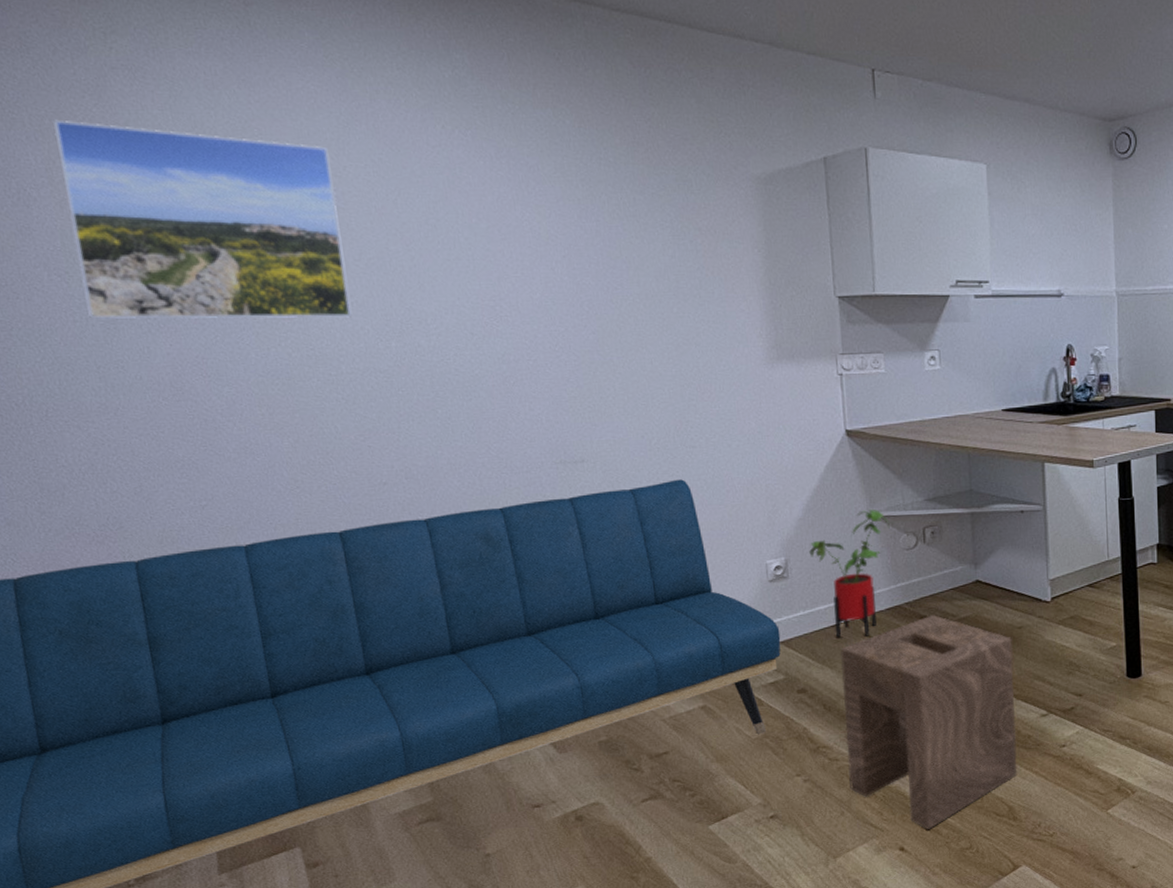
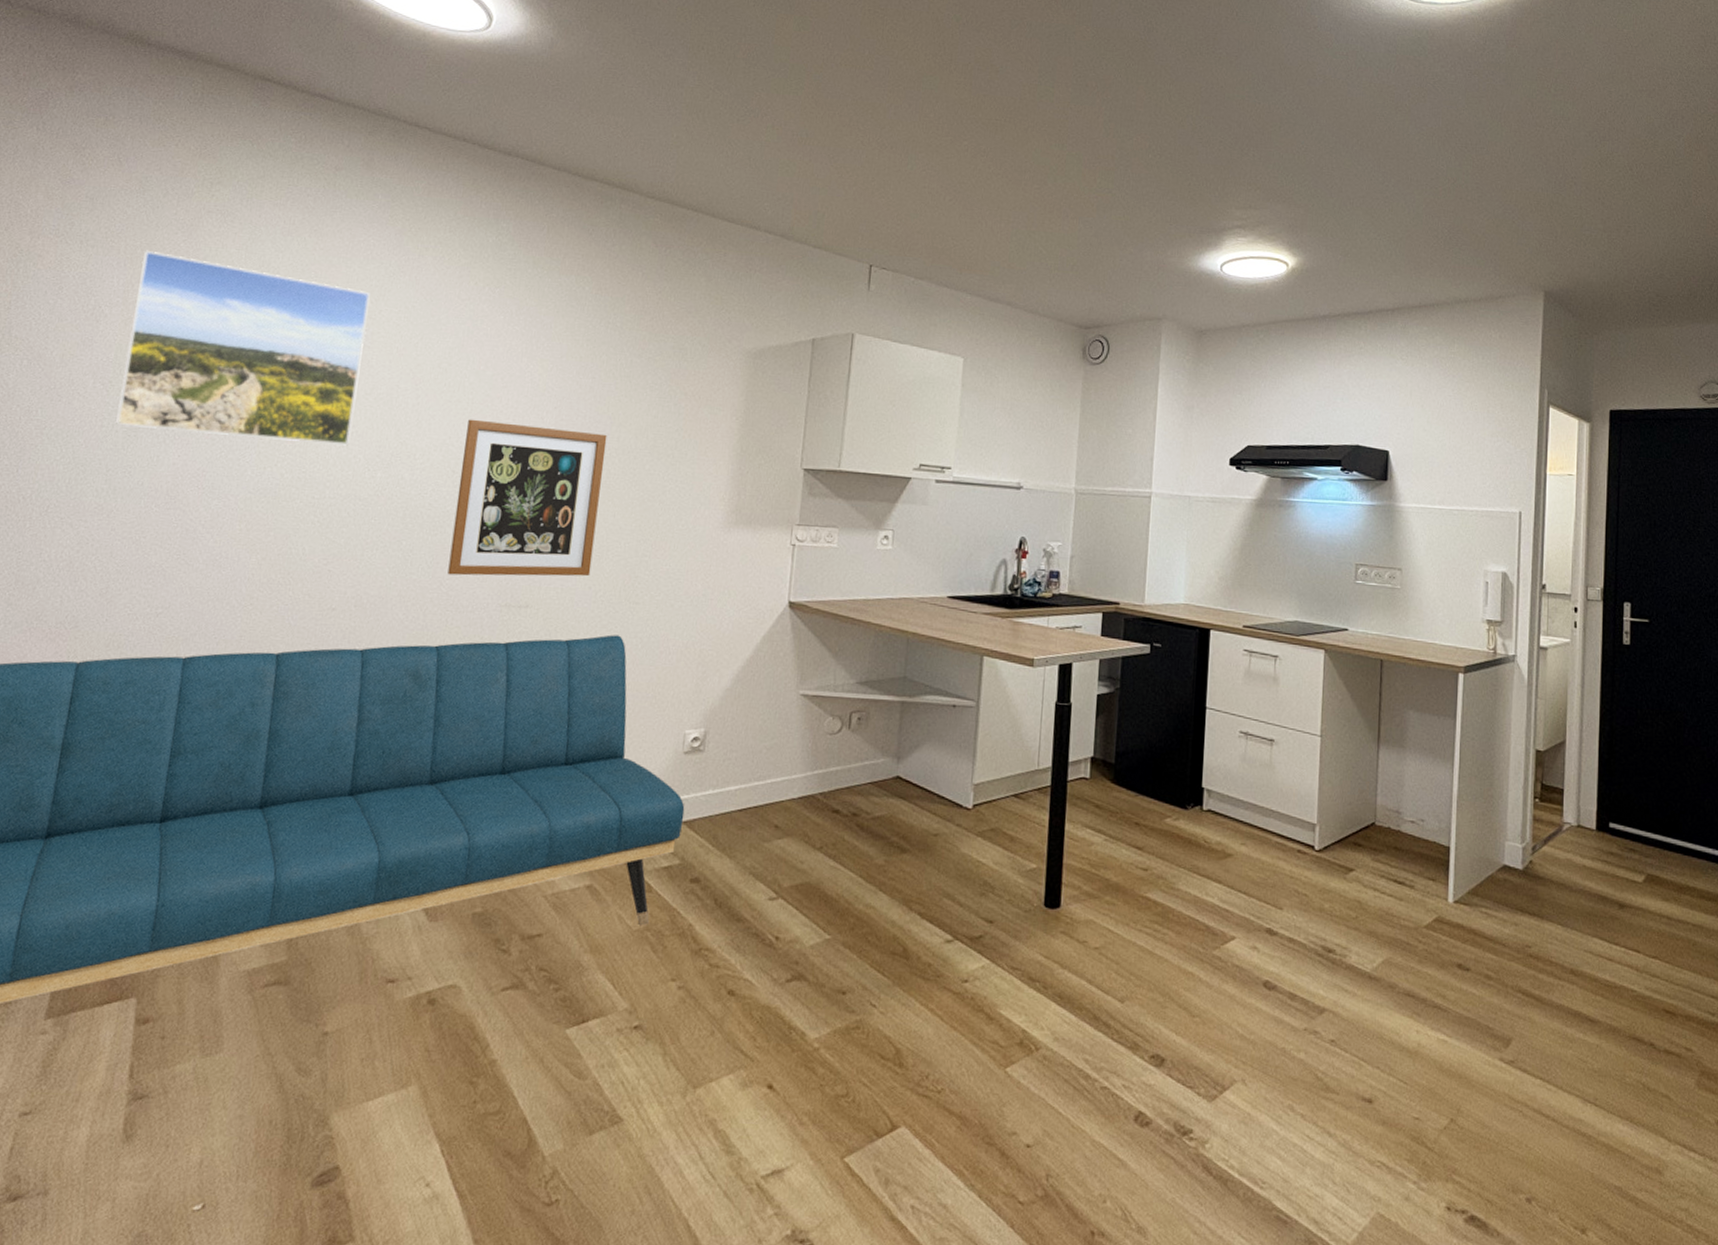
wall art: none [474,276,640,438] -> present [447,419,607,577]
house plant: present [809,508,890,638] -> none [730,686,817,826]
stool: present [840,615,1018,829] -> none [726,809,926,1066]

